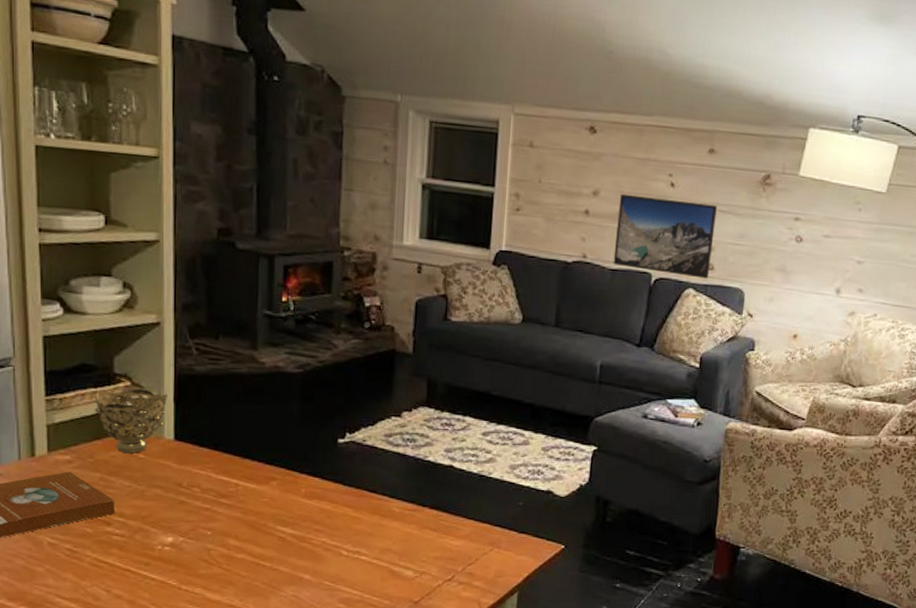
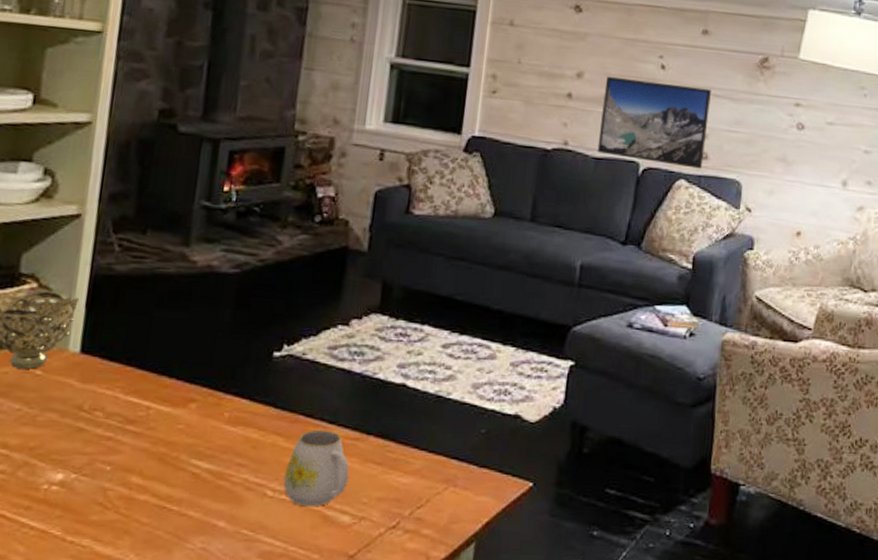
mug: none [355,502,410,564] -> present [283,429,349,507]

